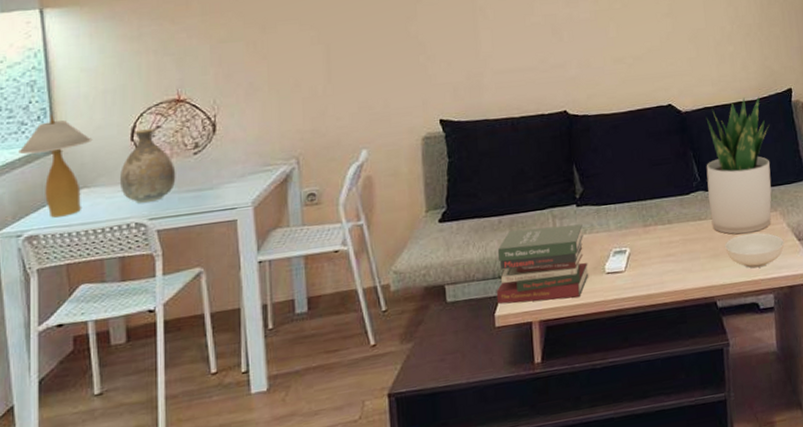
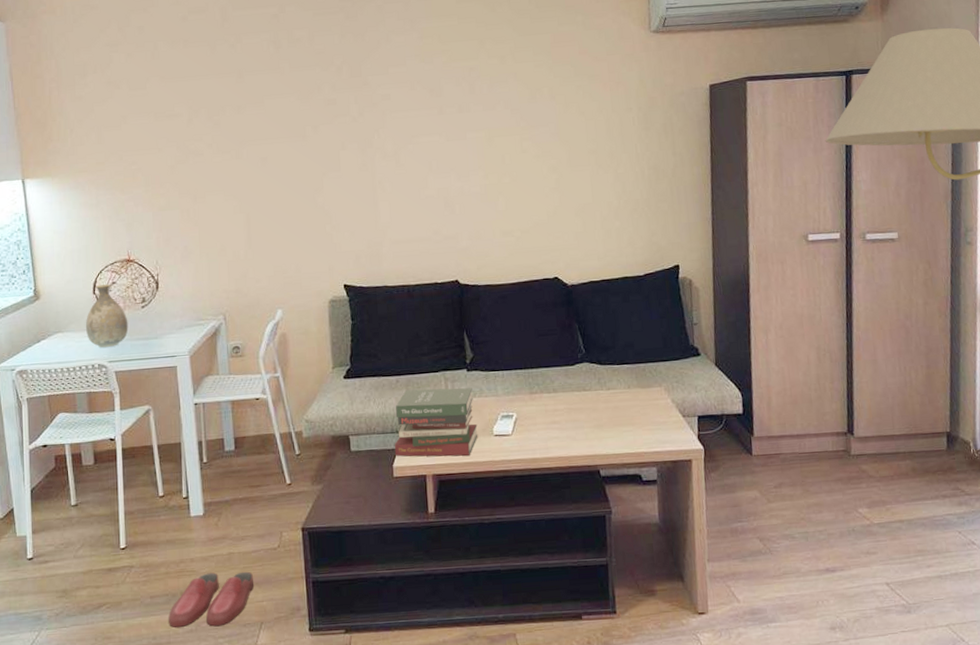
table lamp: present [18,114,93,218] -> none [10,269,64,356]
planter: present [706,96,772,235] -> none [591,272,657,407]
bowl: present [725,232,785,269] -> none [608,406,669,441]

